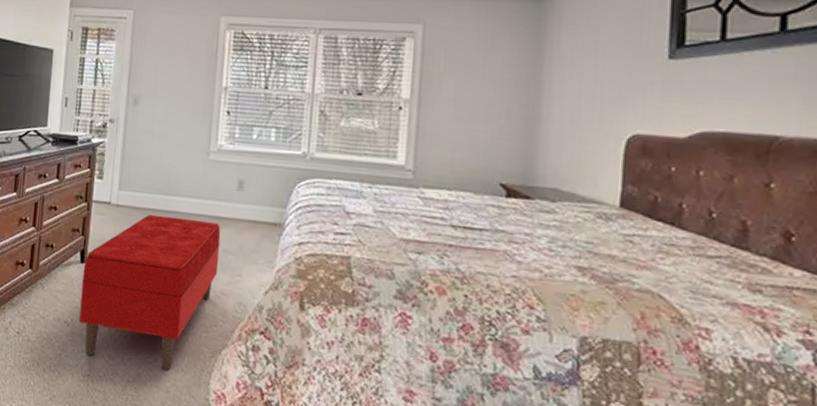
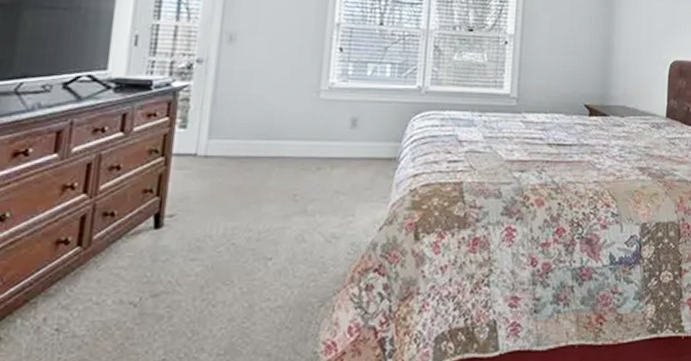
bench: present [79,214,221,370] -> none [151,162,332,337]

